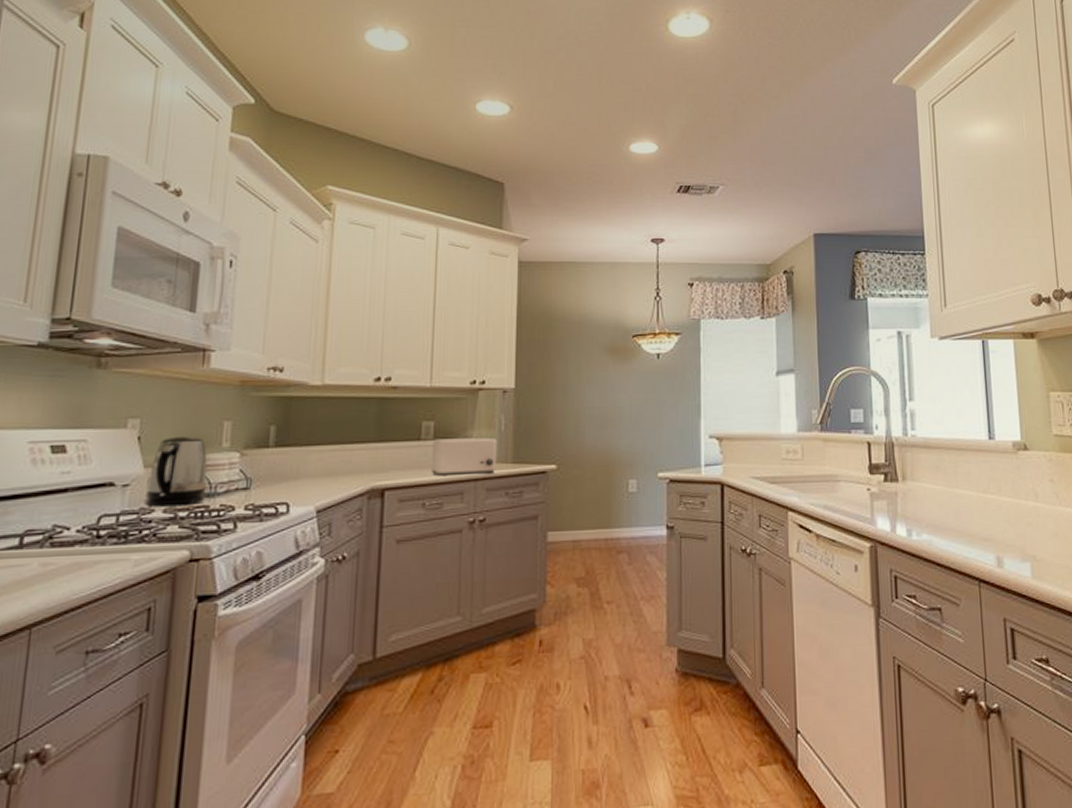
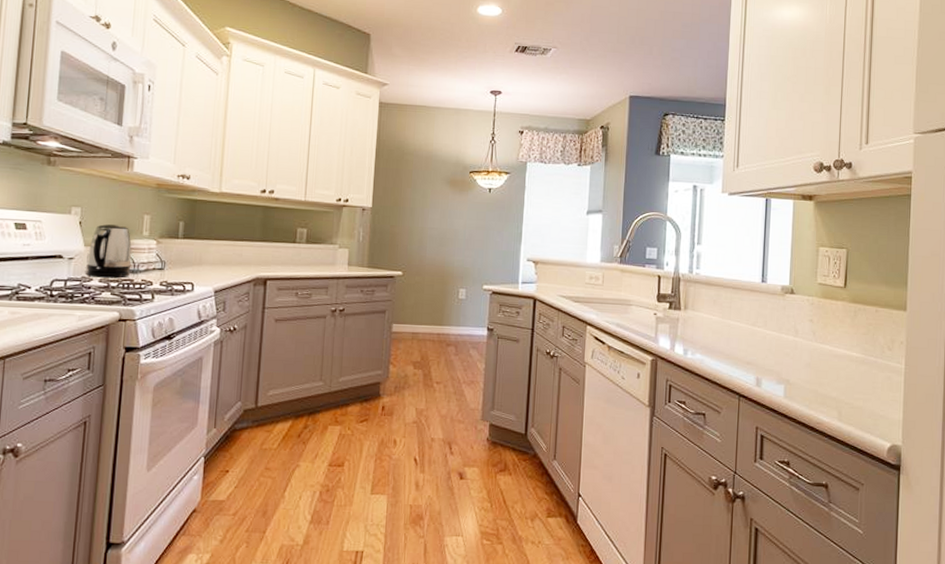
toaster: present [430,437,497,477] -> none [303,243,356,275]

